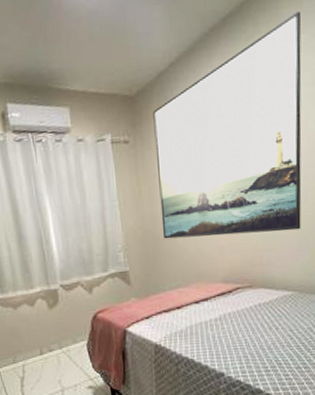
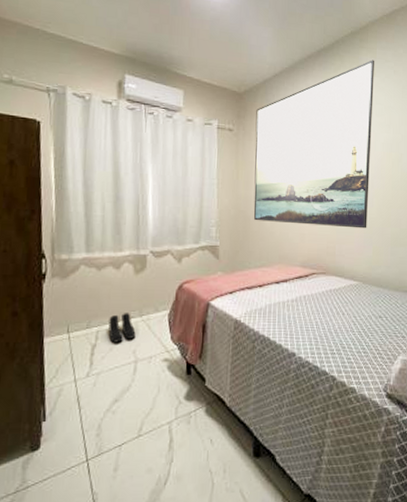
boots: none [32,346,59,375] -> present [108,313,136,343]

